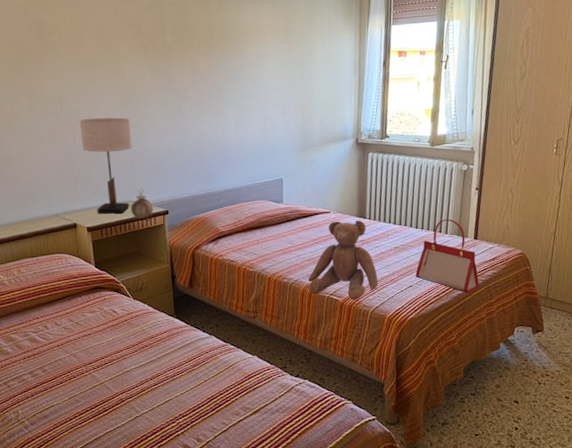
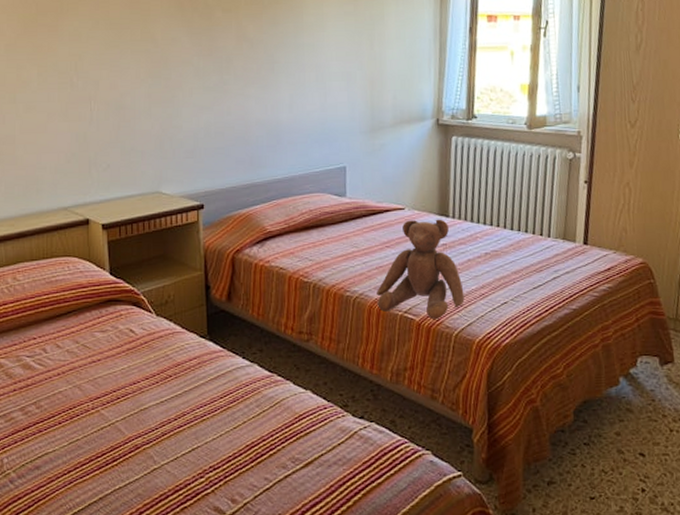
table lamp: present [79,117,132,214] -> none [98,90,162,208]
alarm clock: present [131,189,153,220] -> none [157,177,185,216]
handbag: present [415,218,479,293] -> none [511,218,591,313]

